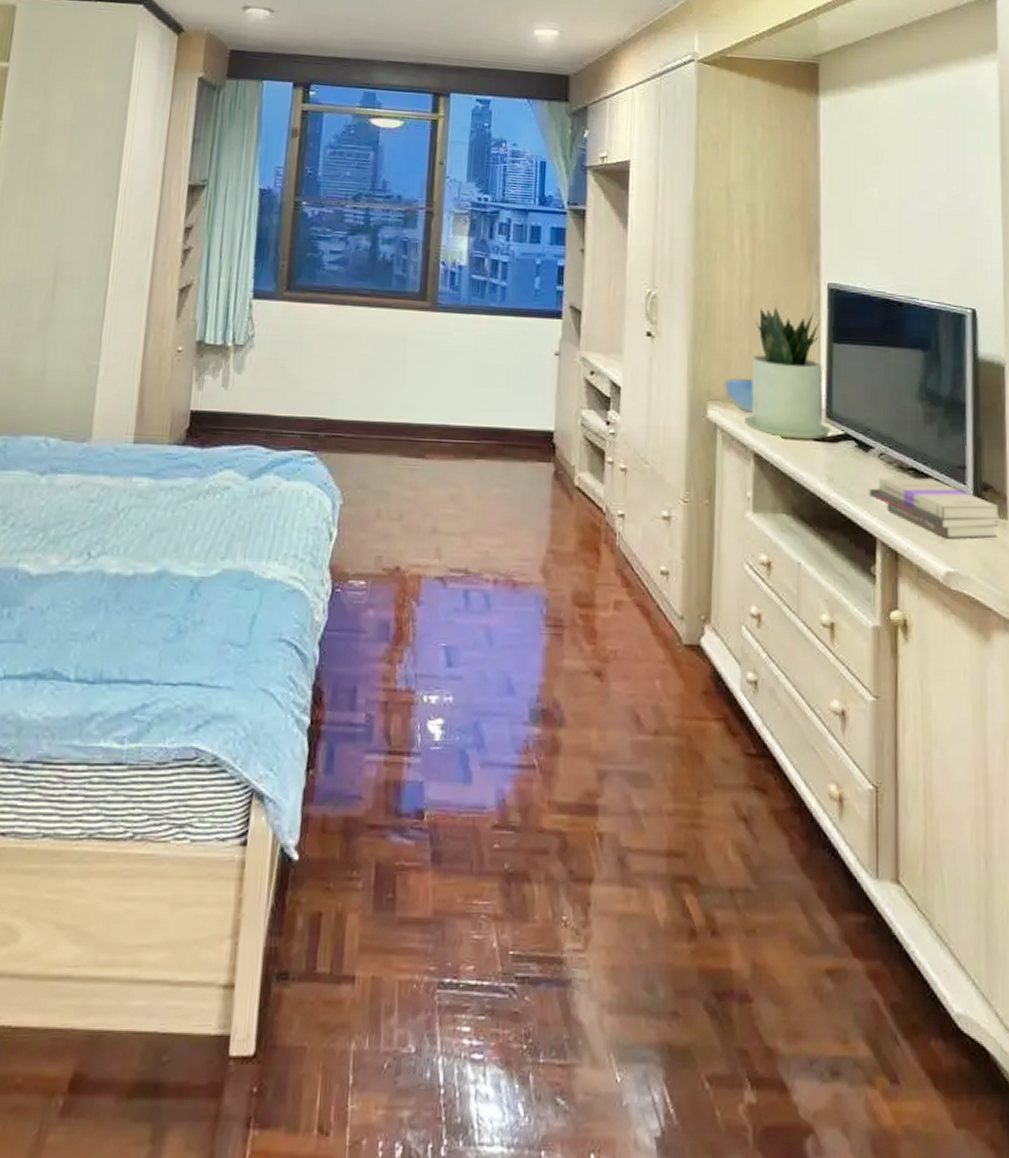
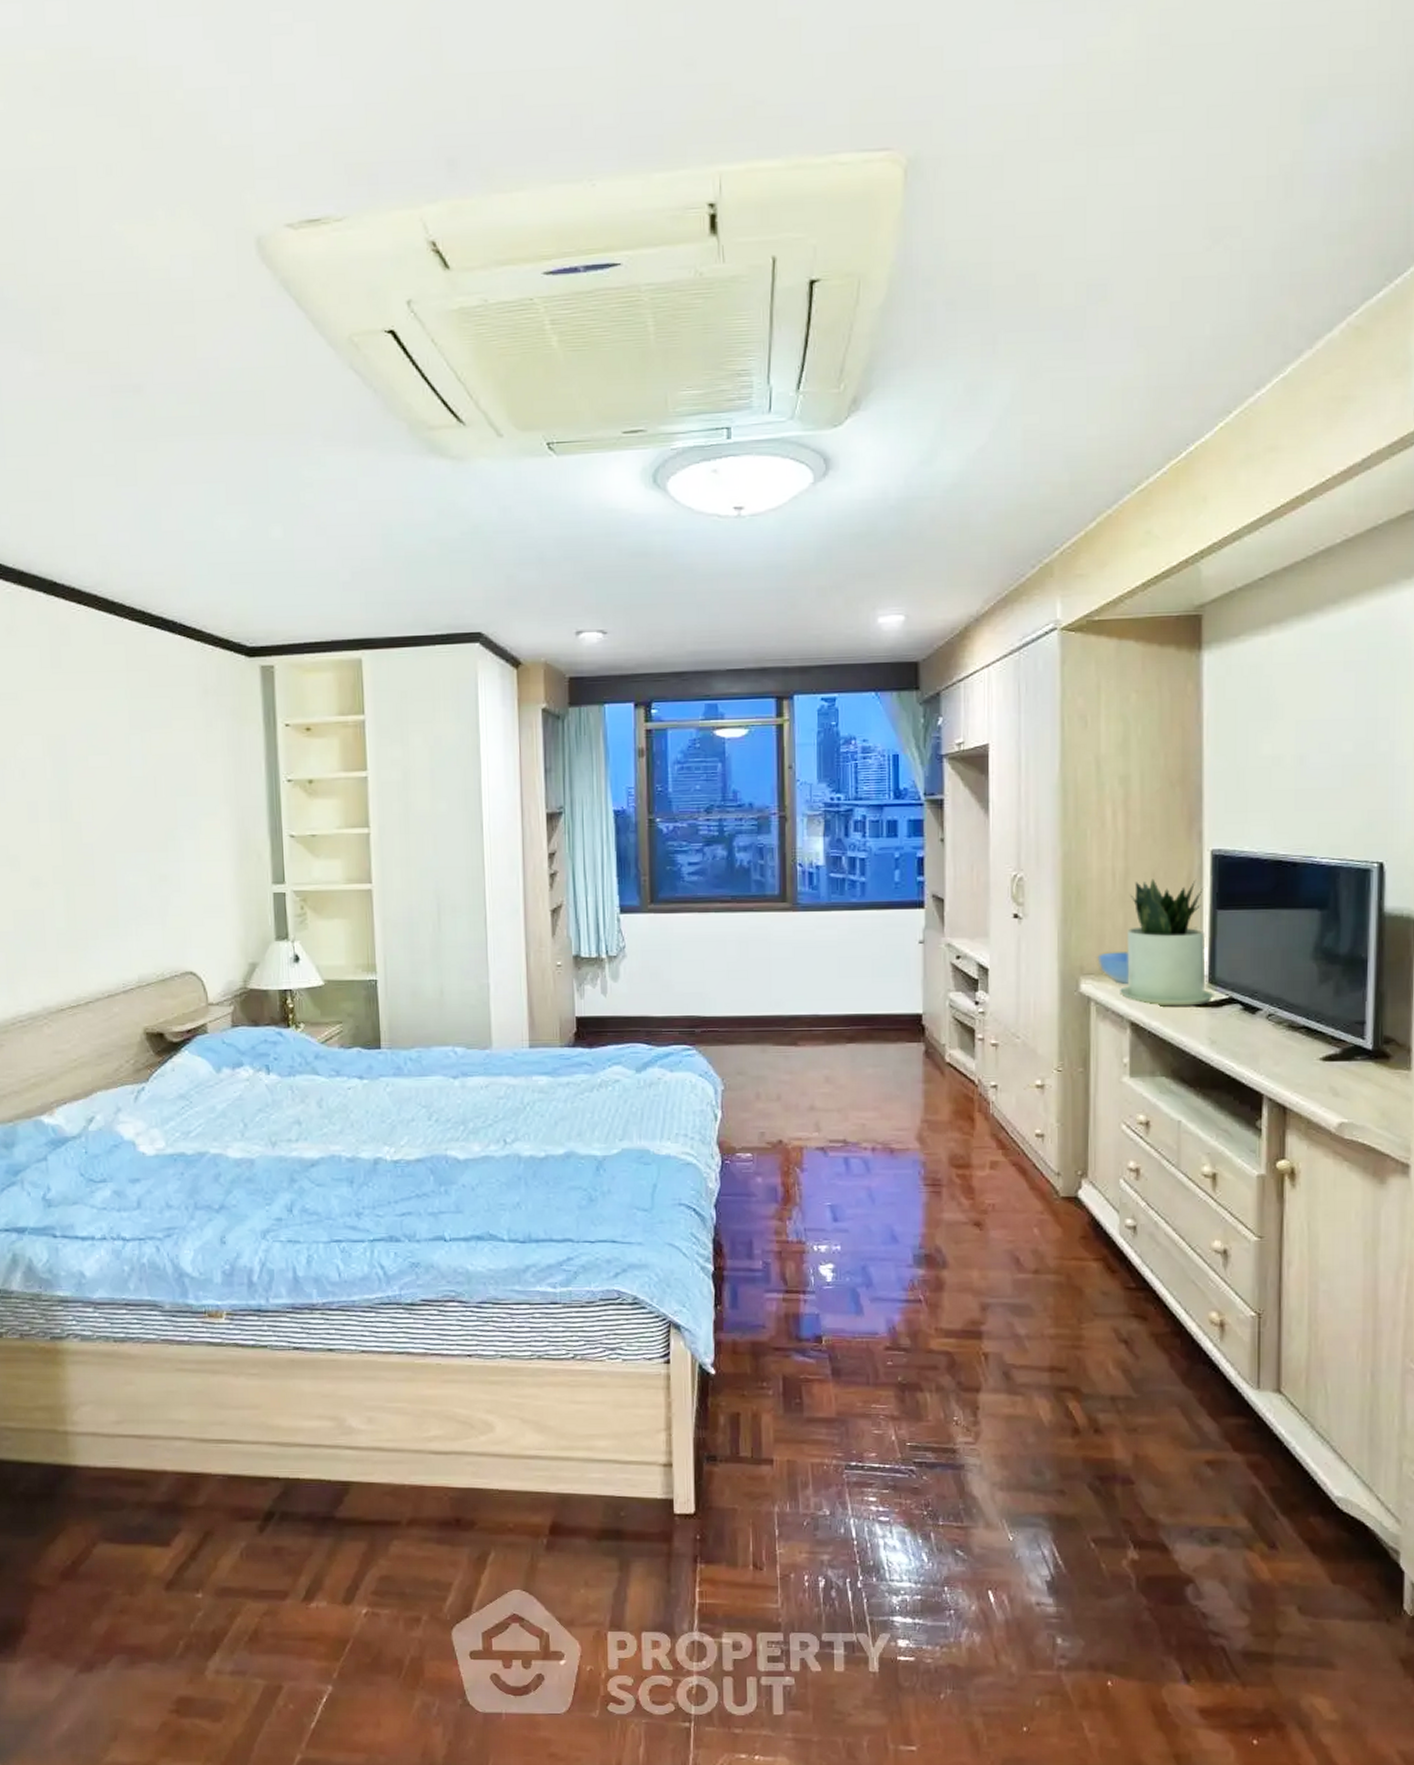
books: present [869,478,1000,539] -> none [1255,1035,1402,1092]

